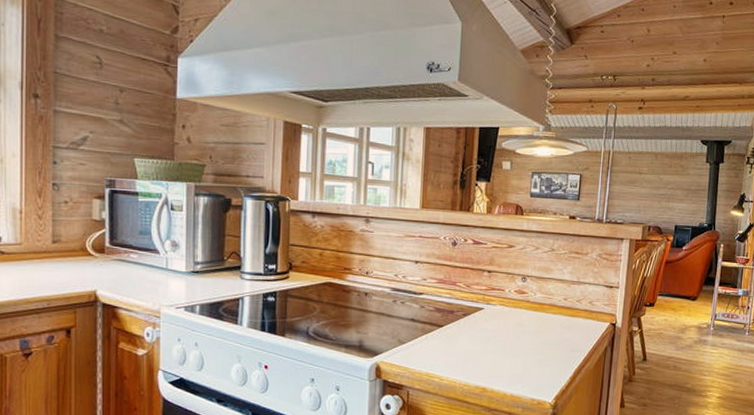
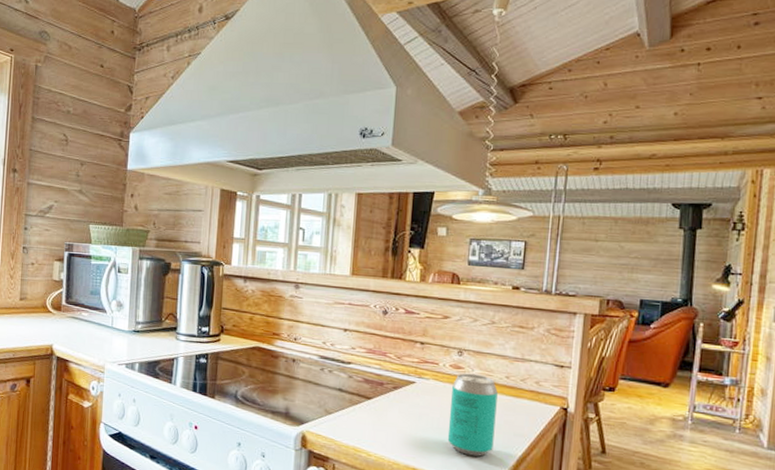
beverage can: none [513,298,557,372] -> present [447,373,498,457]

